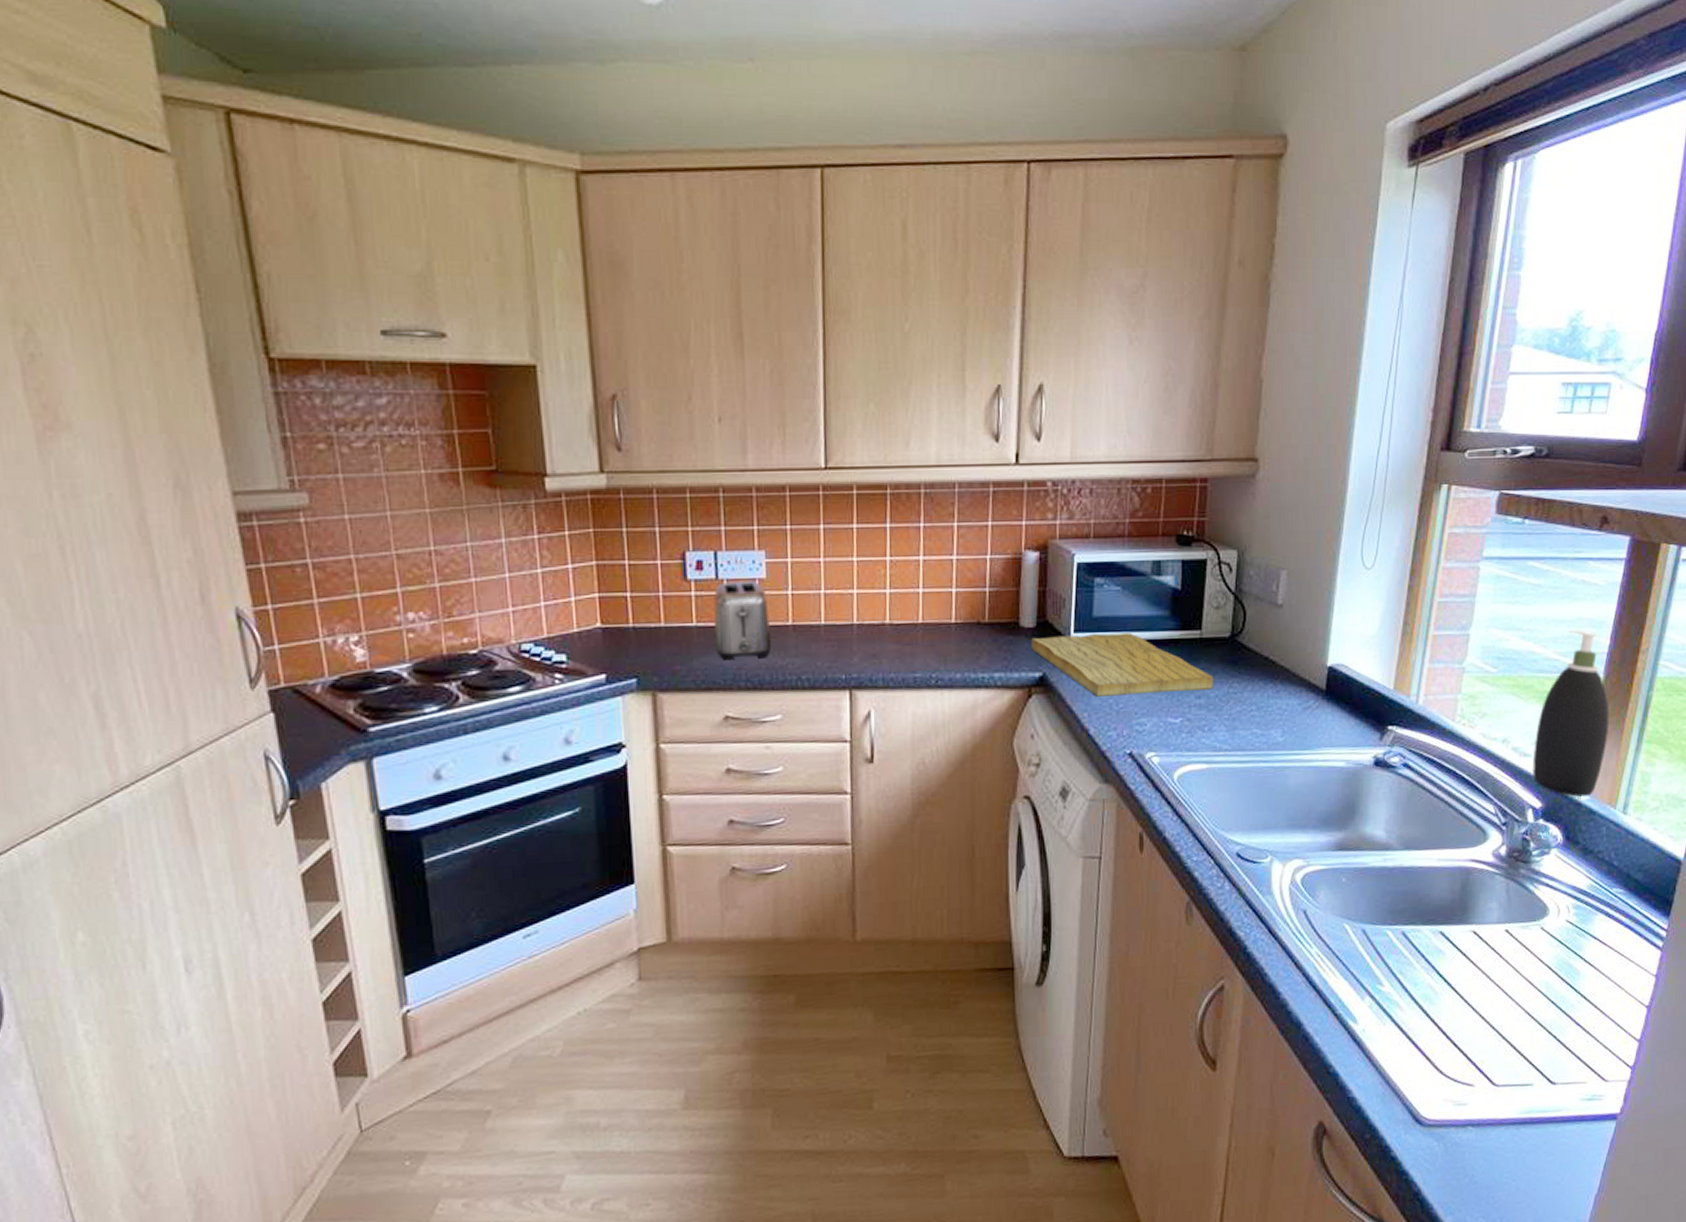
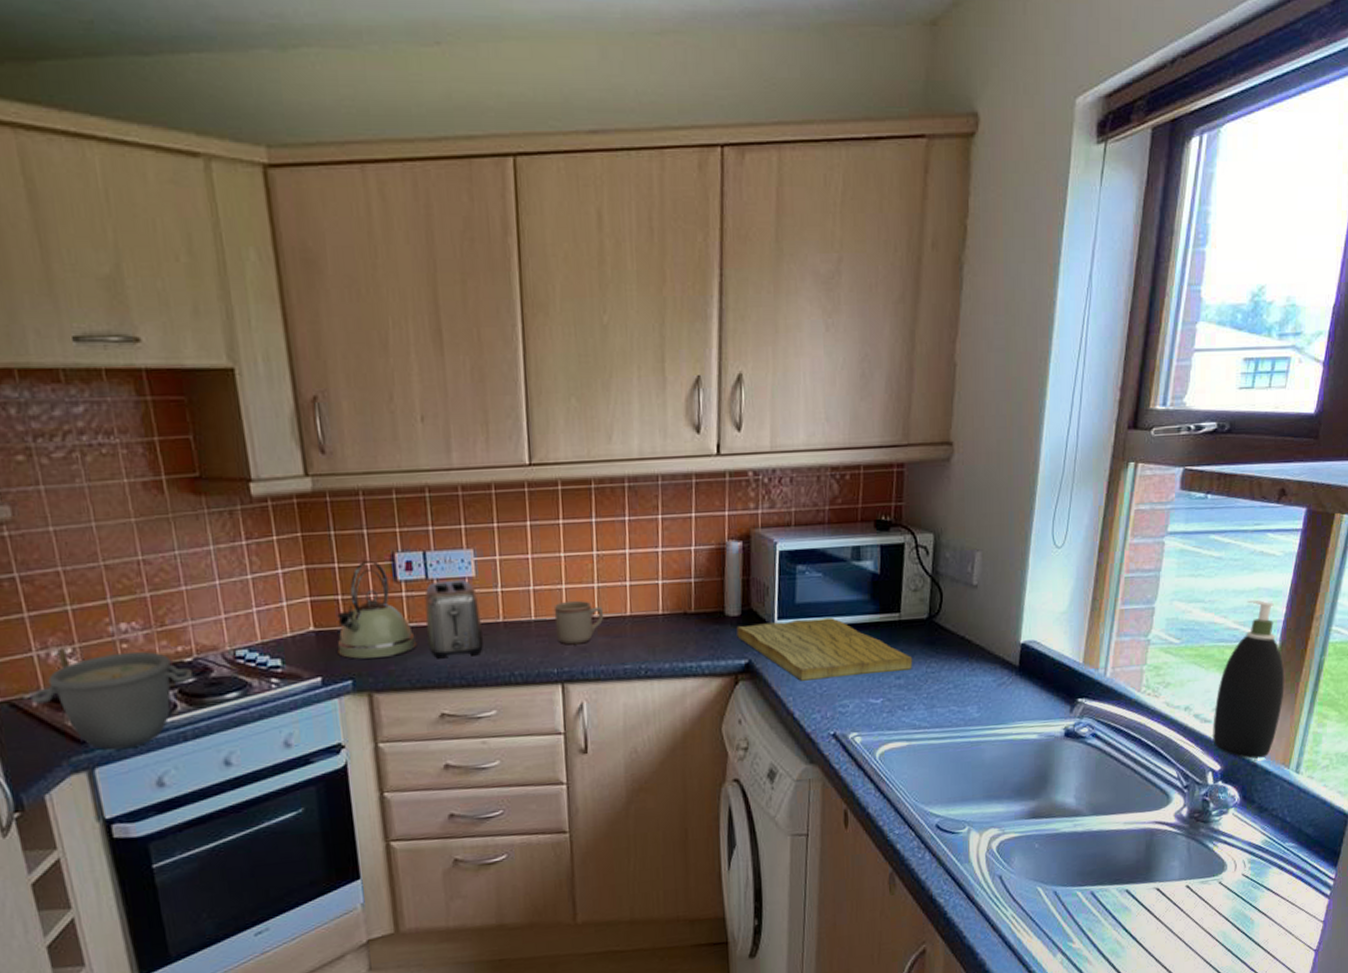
cooking pot: none [315,635,476,741] -> present [31,648,192,751]
kettle: none [623,558,704,659] -> present [337,560,418,660]
mug: none [844,605,895,651] -> present [553,600,604,645]

